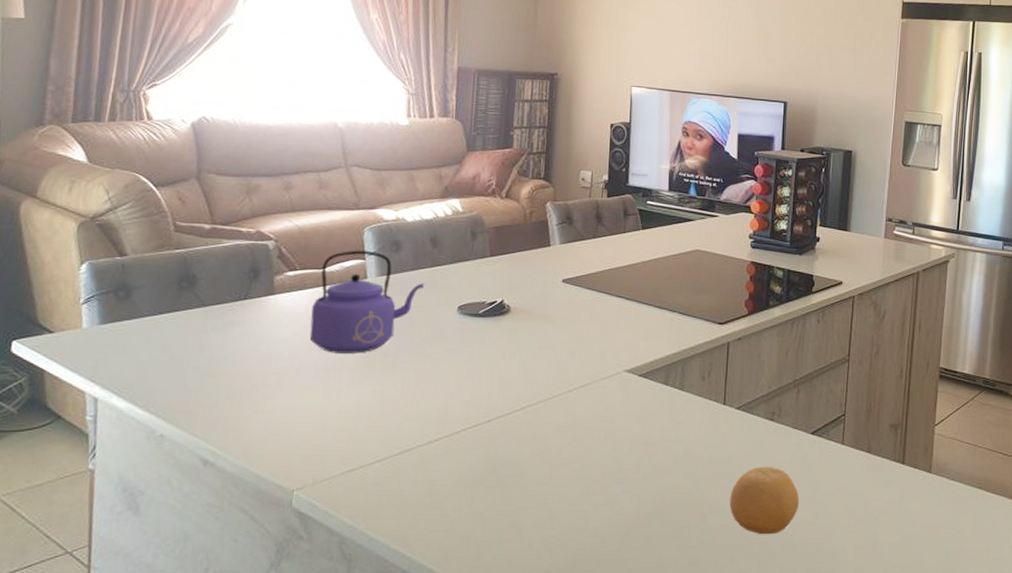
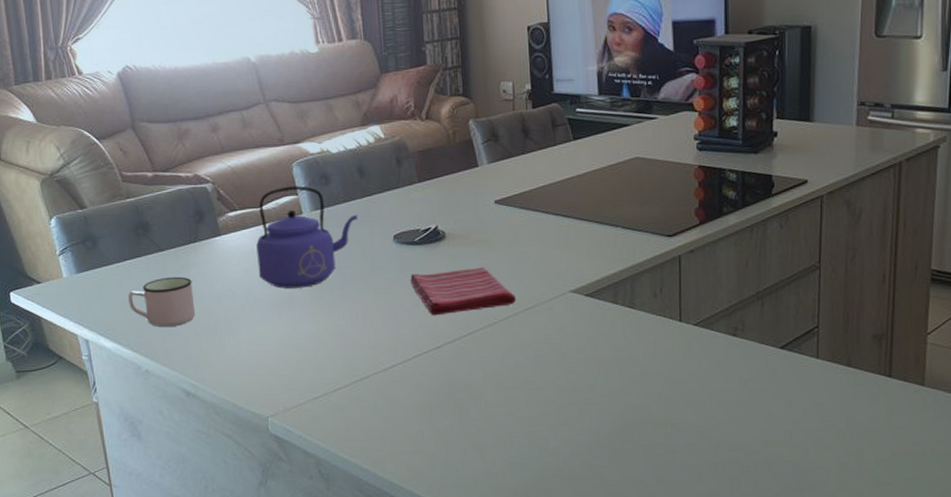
mug: none [155,334,234,387] -> present [128,276,196,327]
dish towel: none [469,343,573,389] -> present [410,267,517,316]
fruit: present [729,466,800,535] -> none [694,383,772,453]

